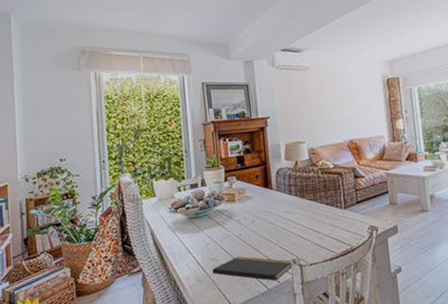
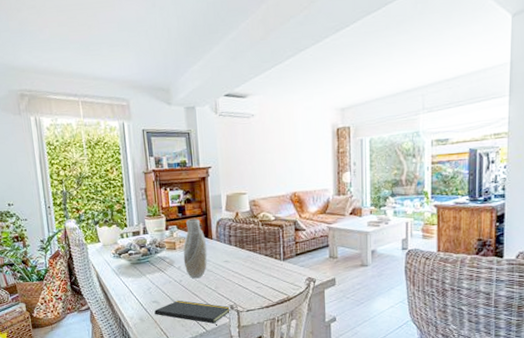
vase: none [242,168,268,232] -> present [183,218,208,279]

